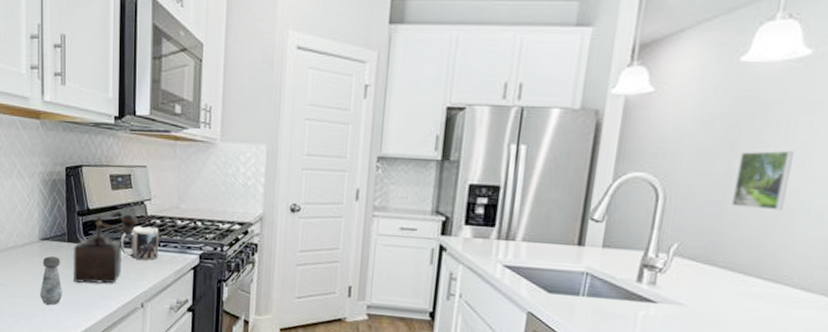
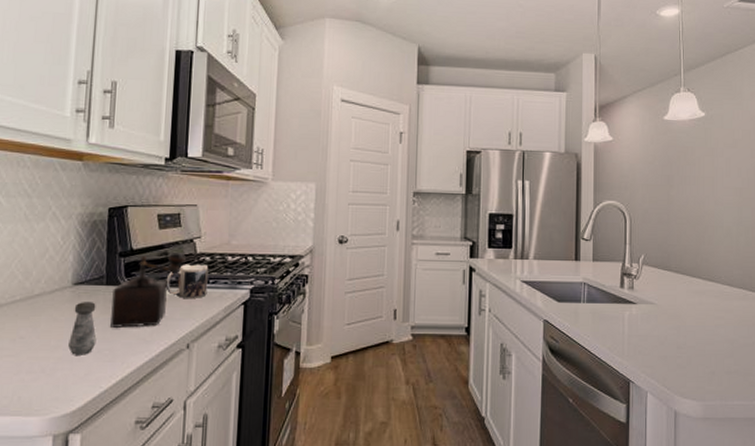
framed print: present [732,150,794,211] -> none [674,182,706,227]

